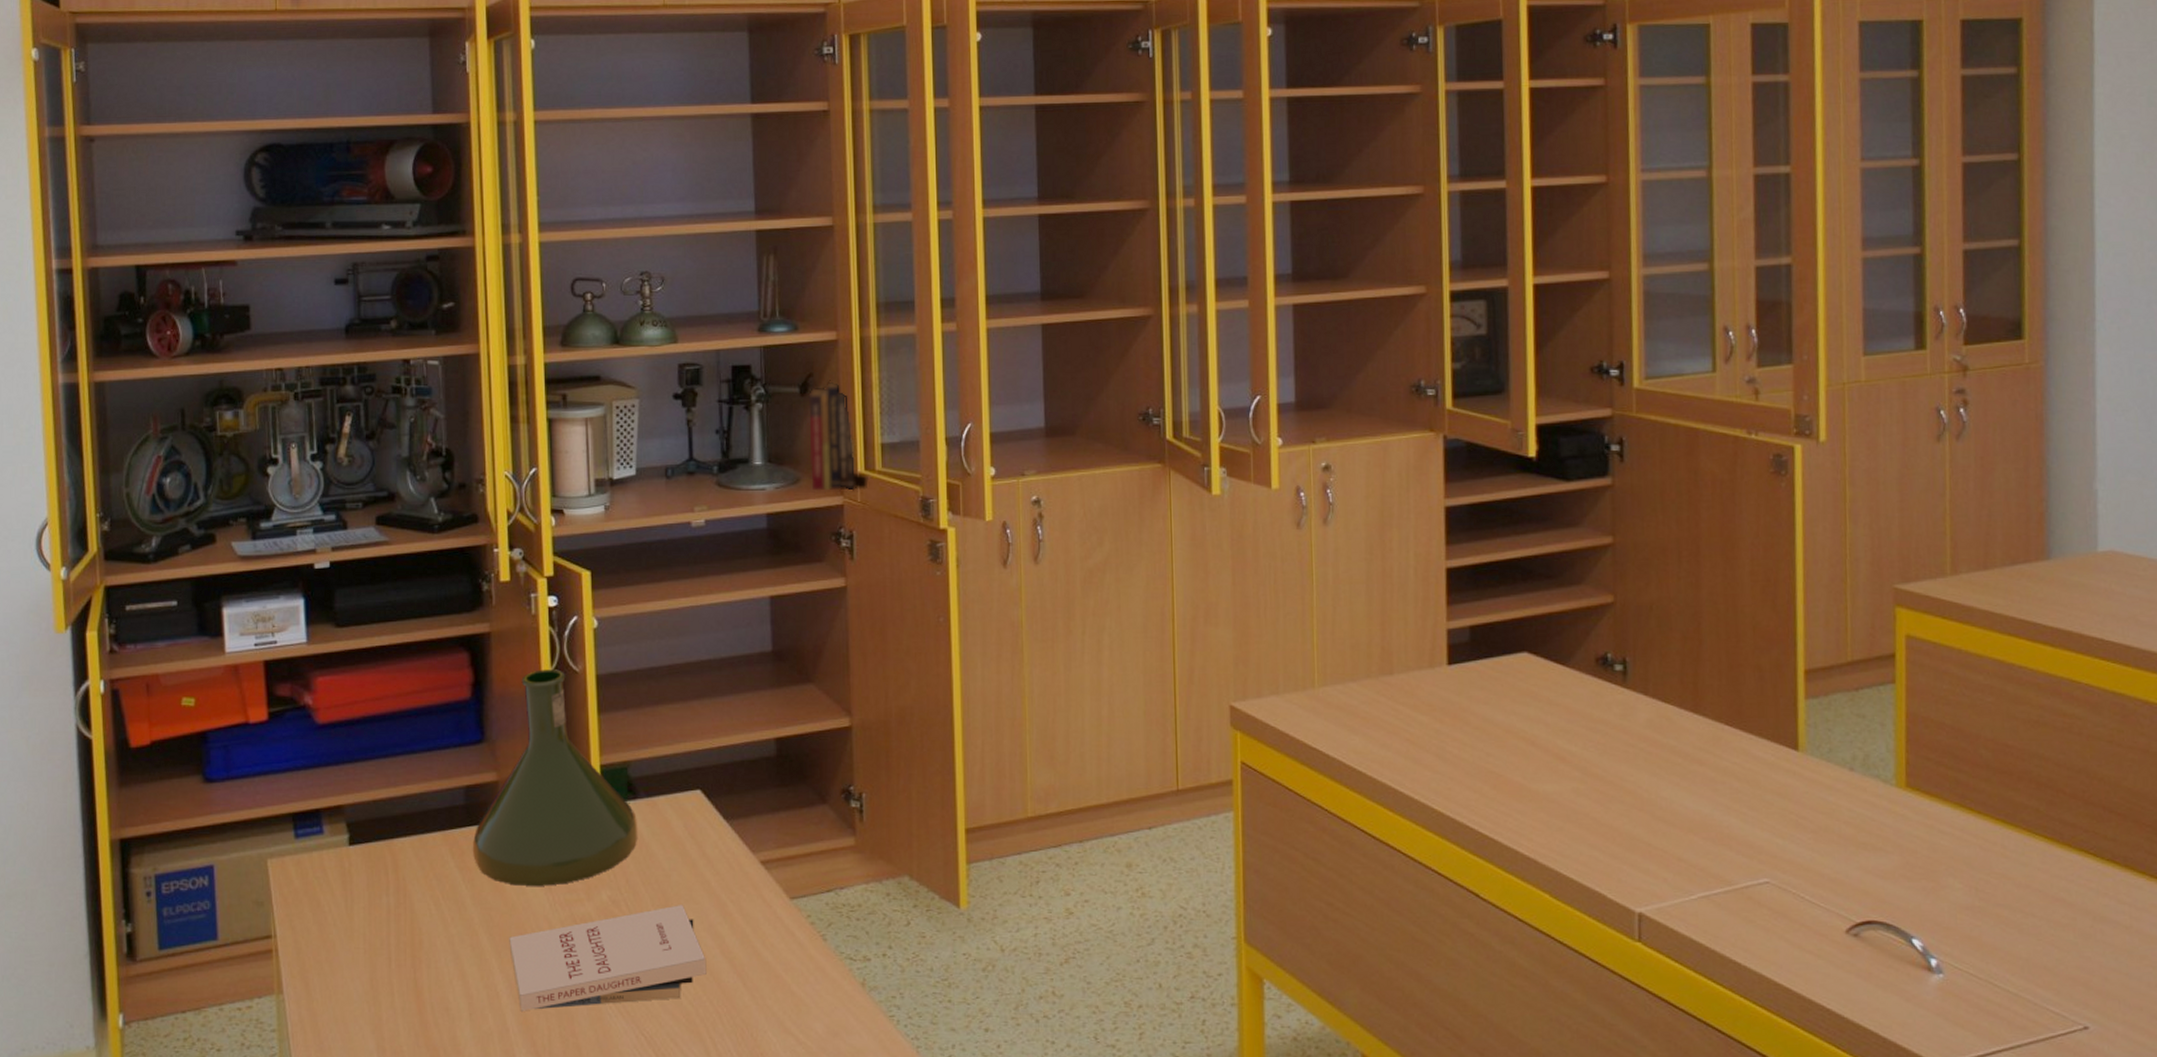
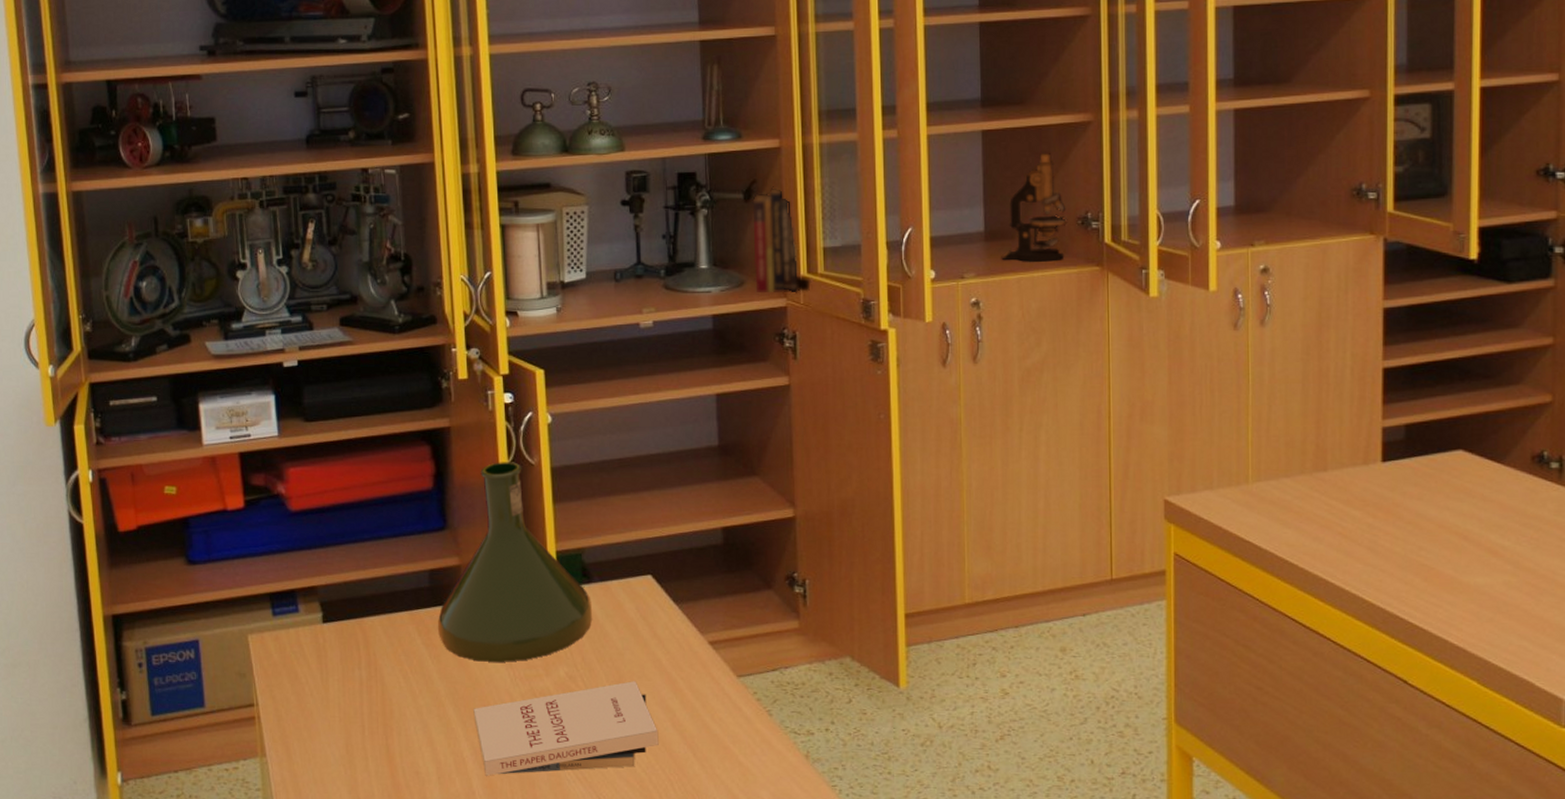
microscope: none [1062,348,1129,459] -> present [1001,153,1068,262]

